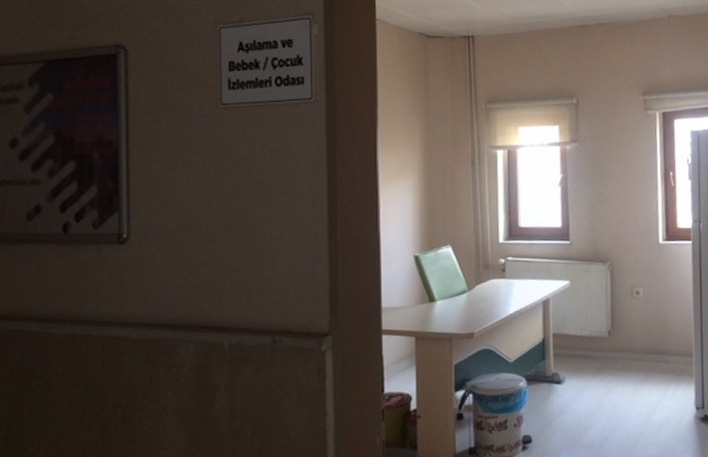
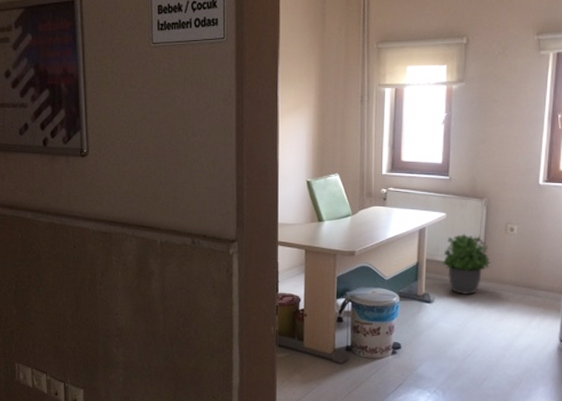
potted plant: none [570,301,620,371] -> present [442,233,491,295]

